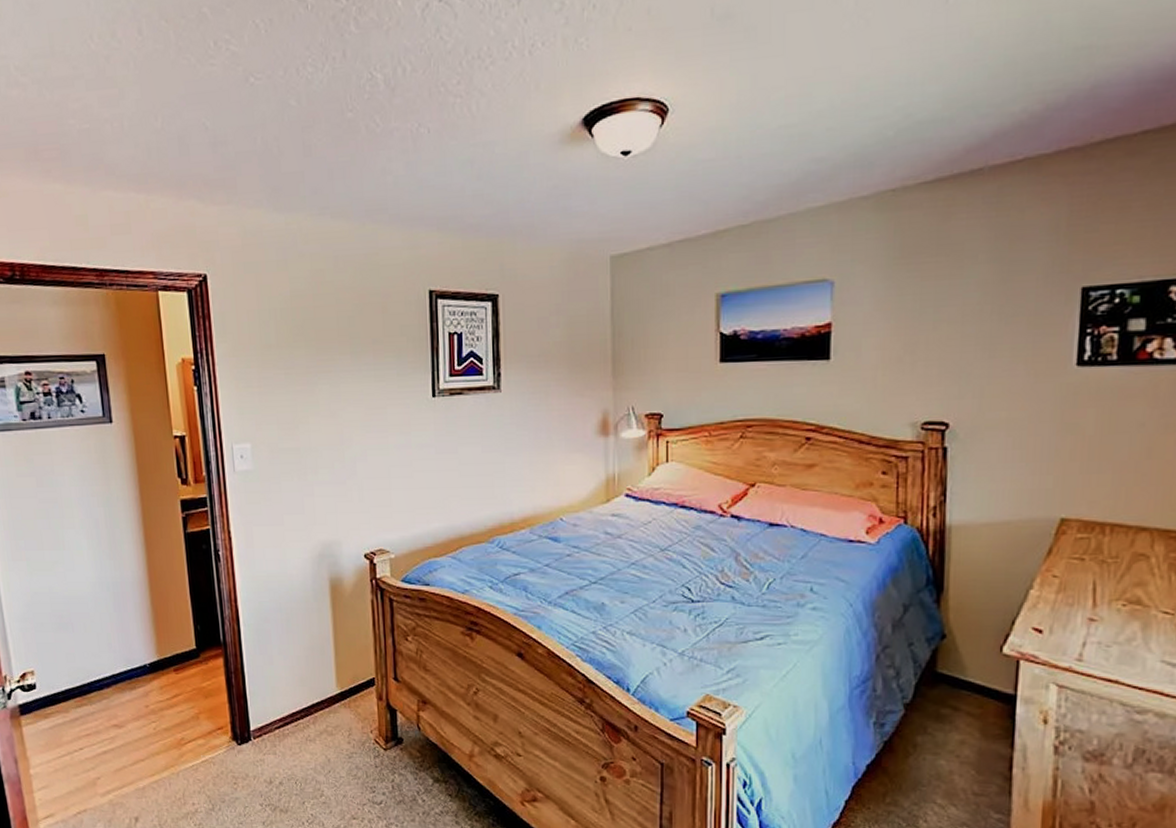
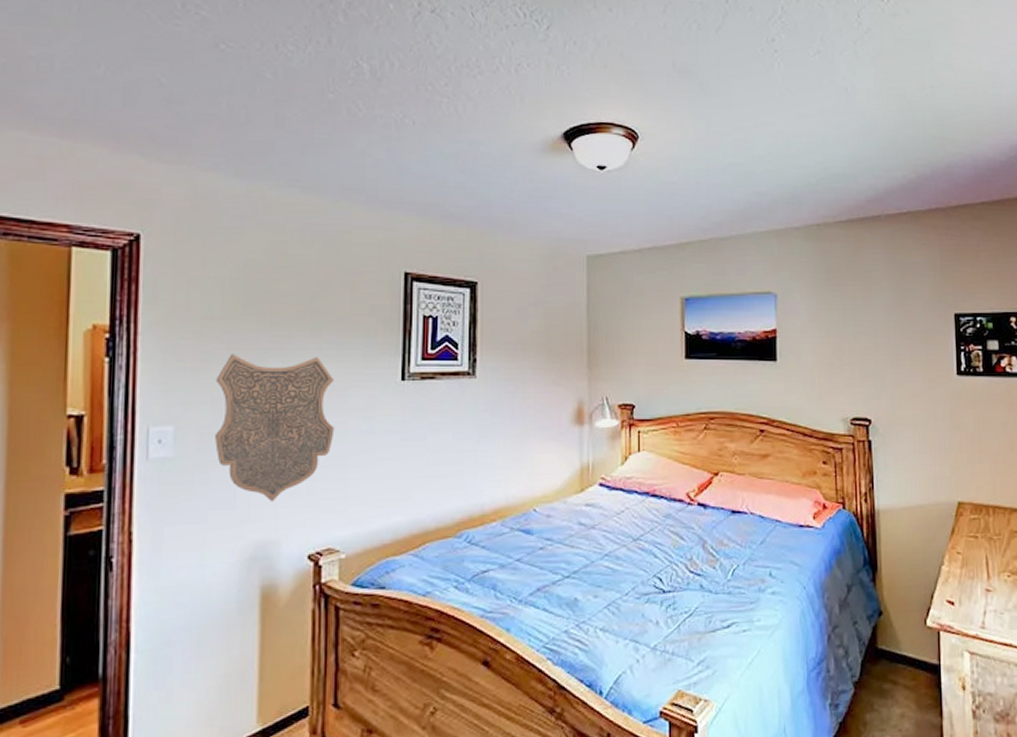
decorative shield: none [278,378,378,509] -> present [215,354,335,502]

